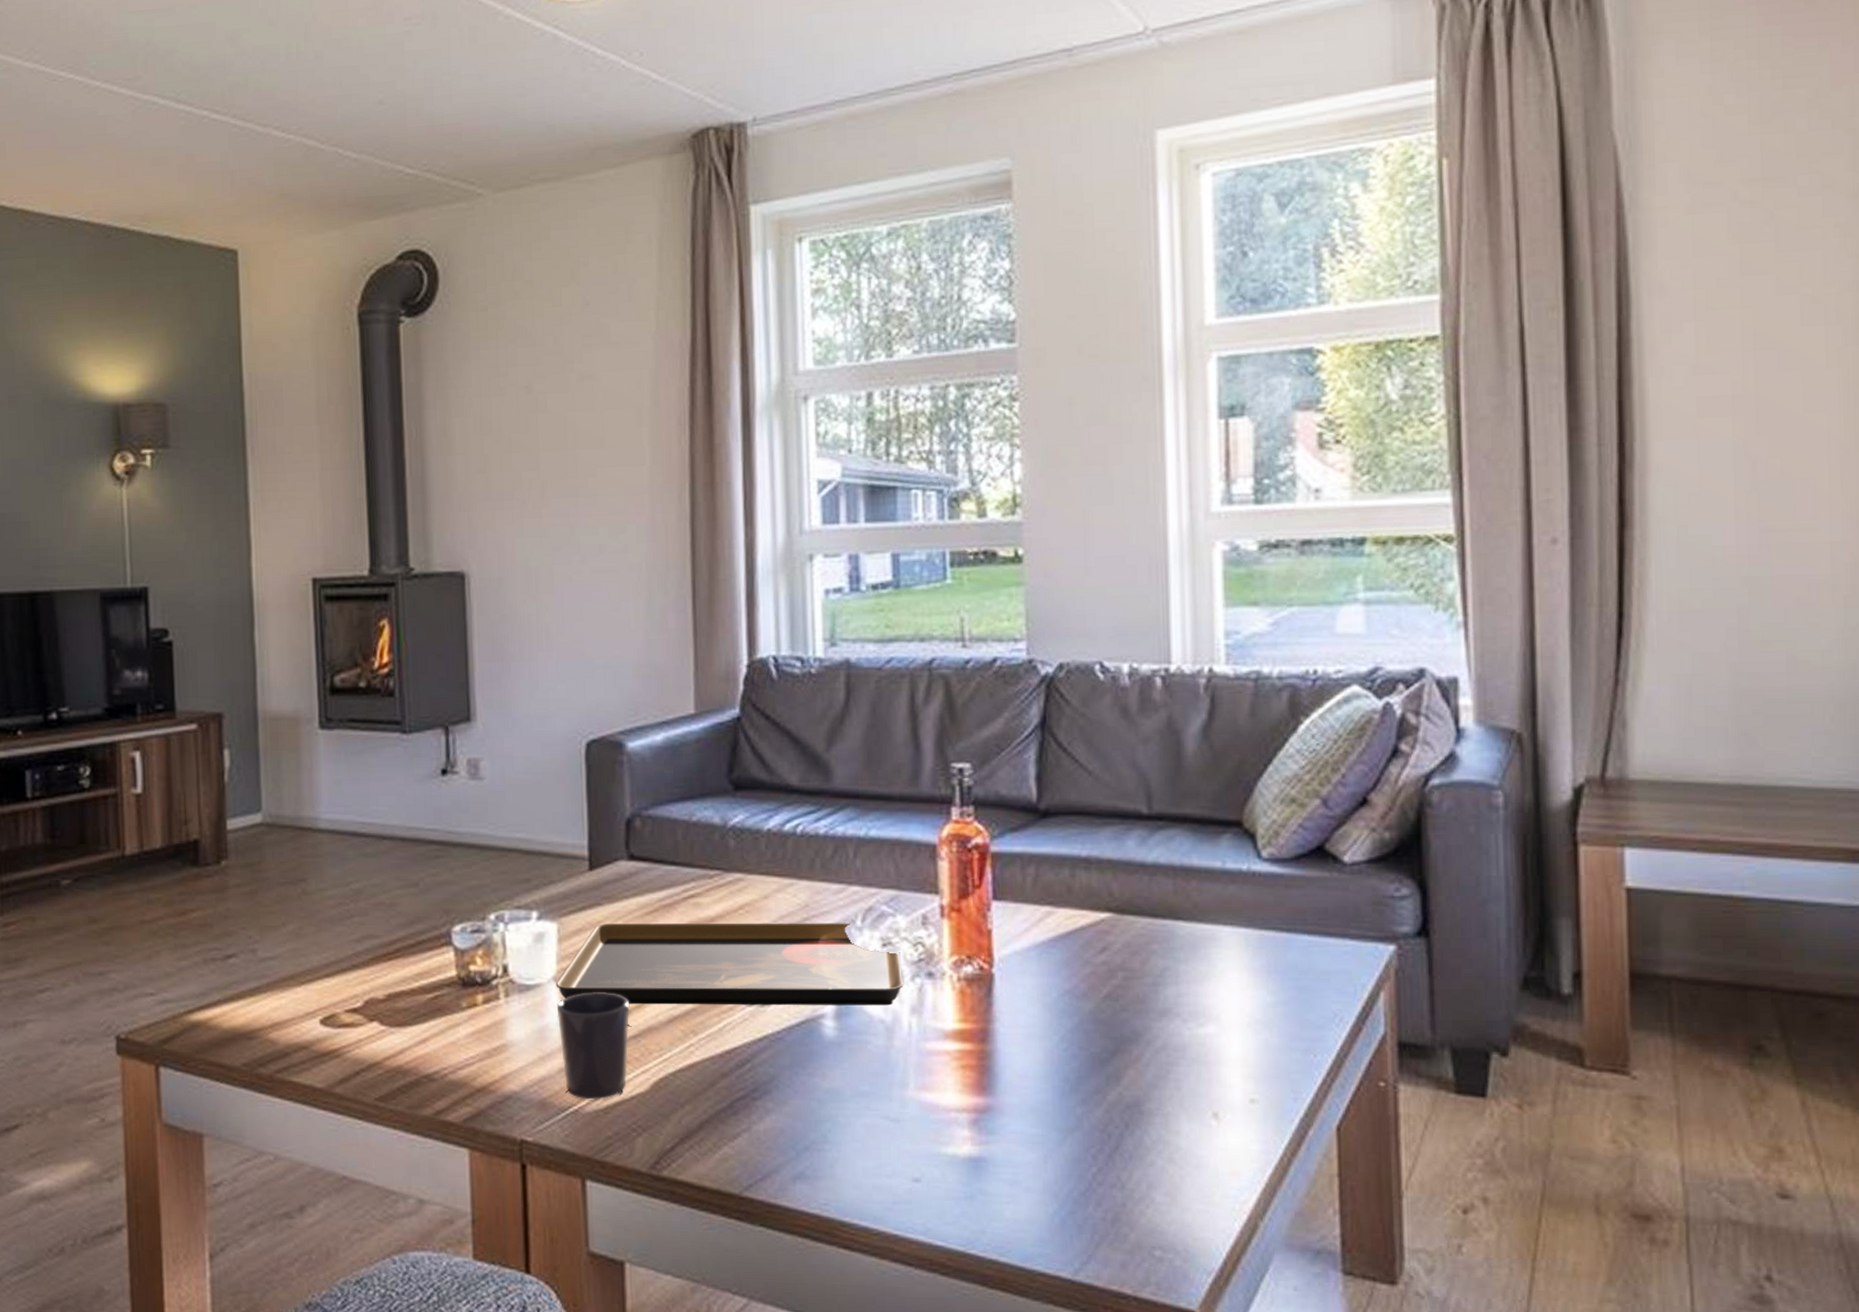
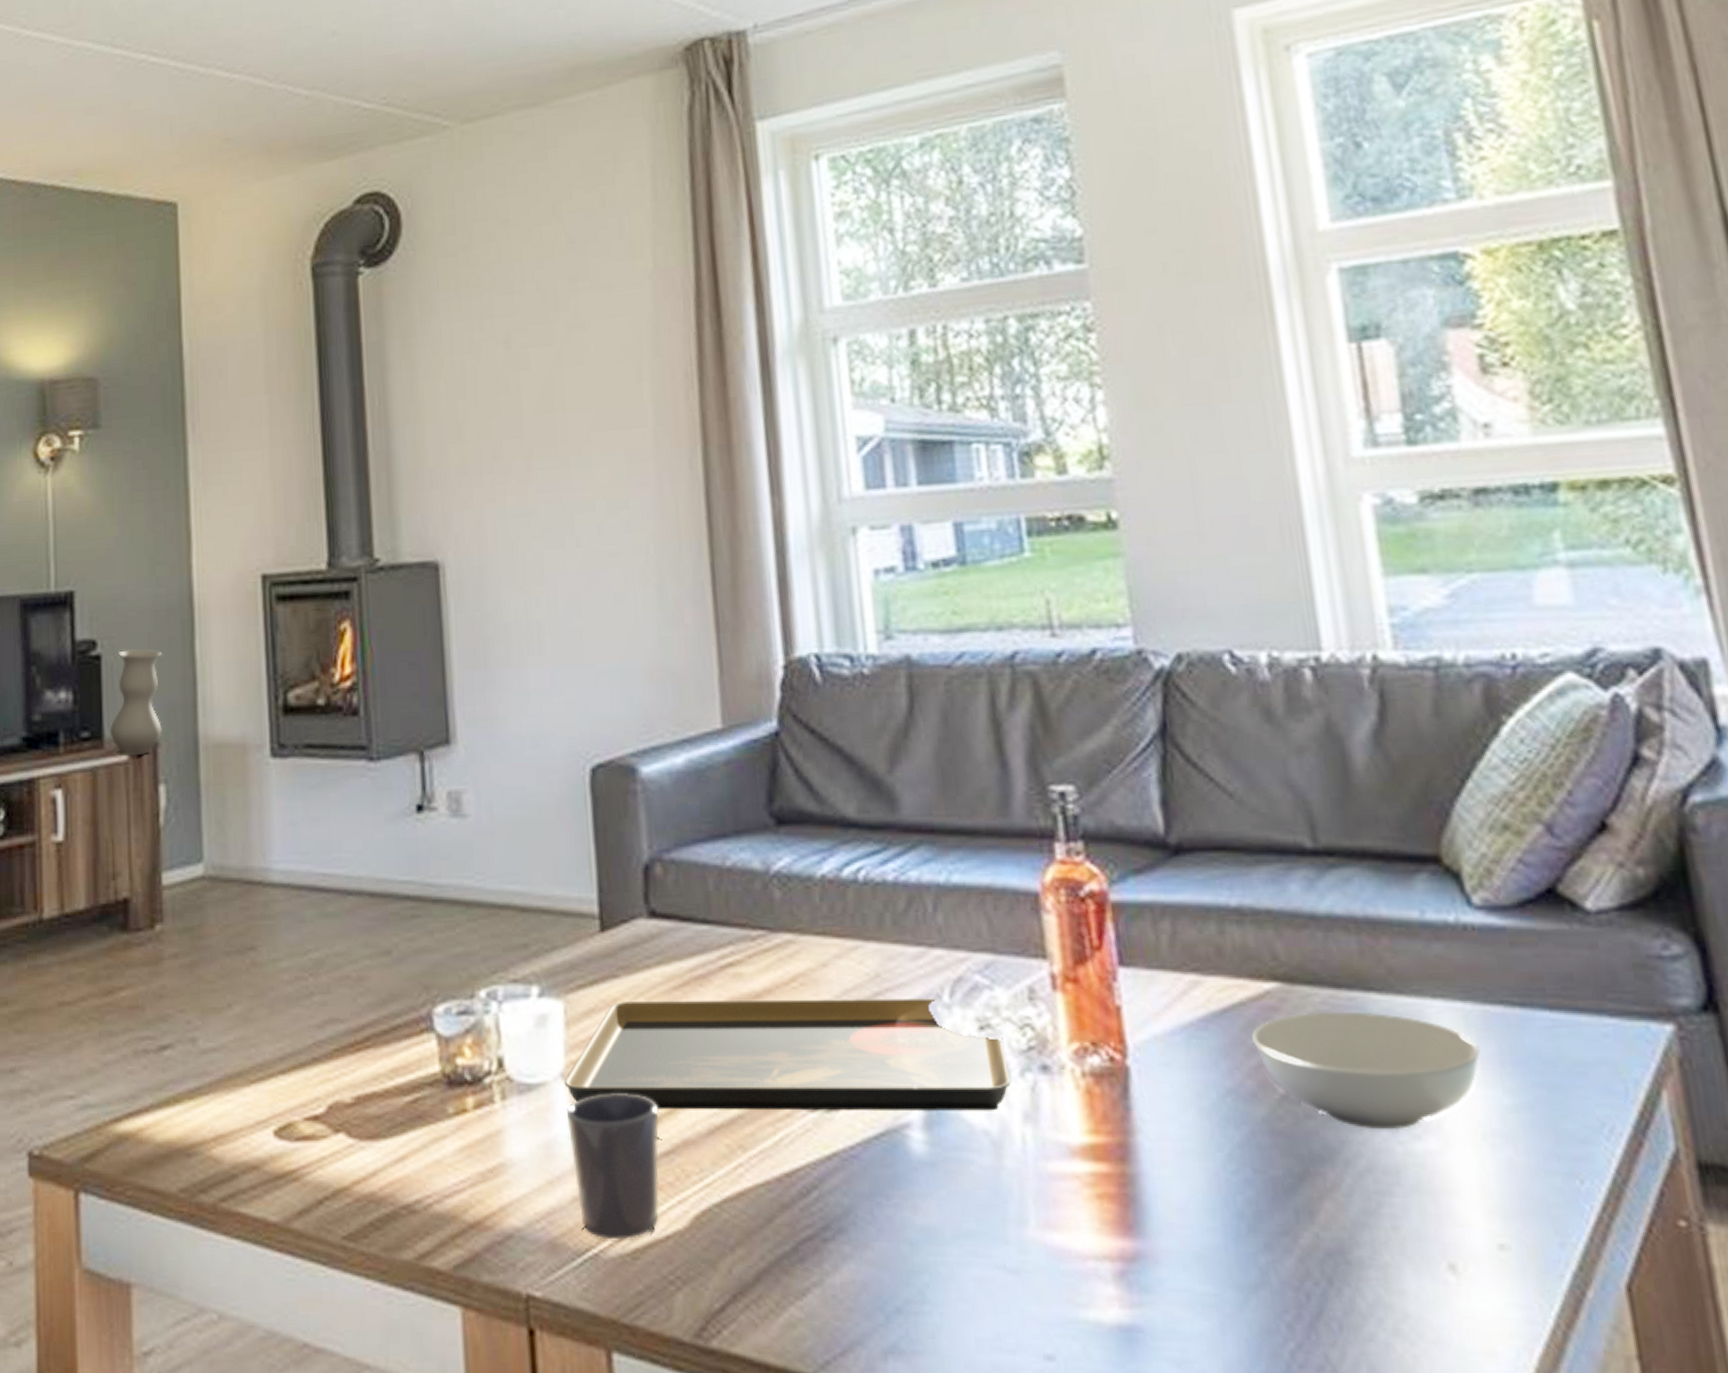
vase: none [180,637,226,726] -> present [109,649,162,757]
bowl: none [1088,934,1254,1020] -> present [1251,1011,1480,1131]

